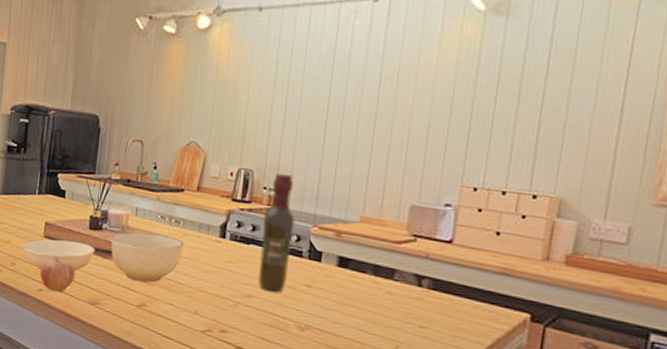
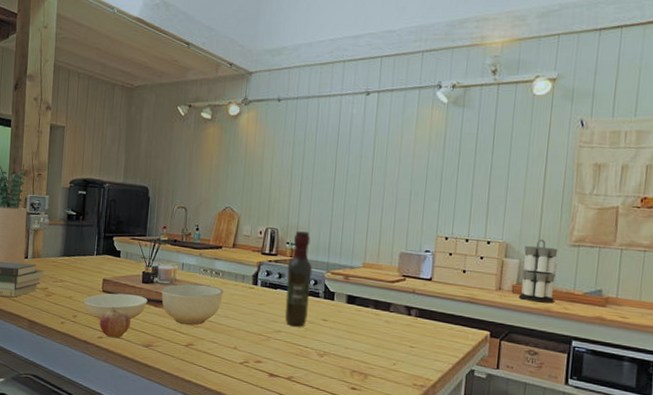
spice rack: none [574,194,636,282] -> present [518,239,558,304]

